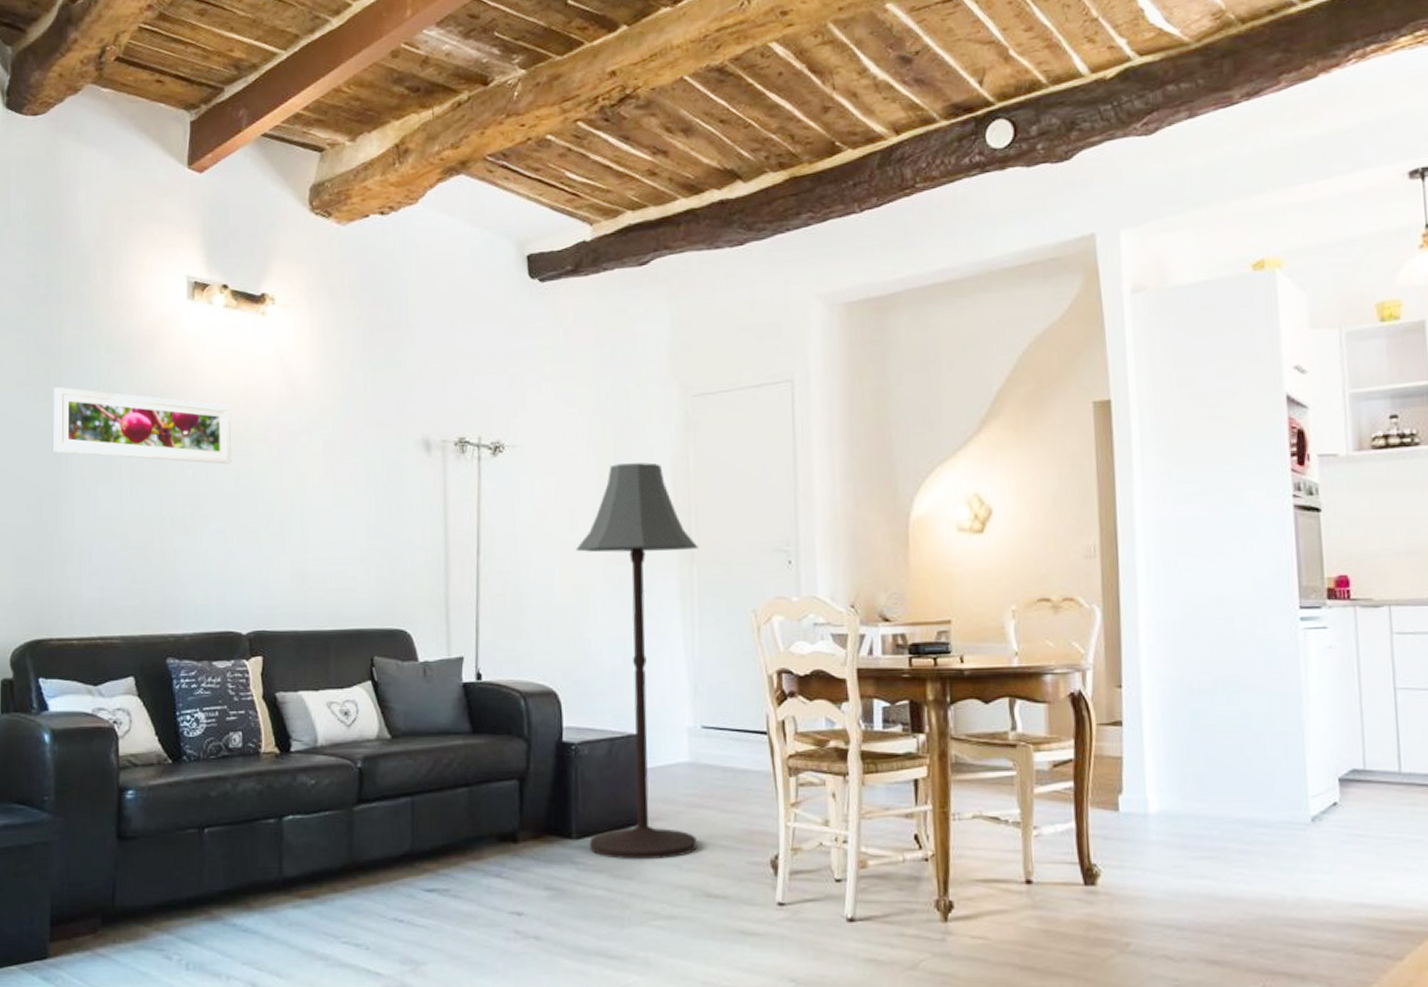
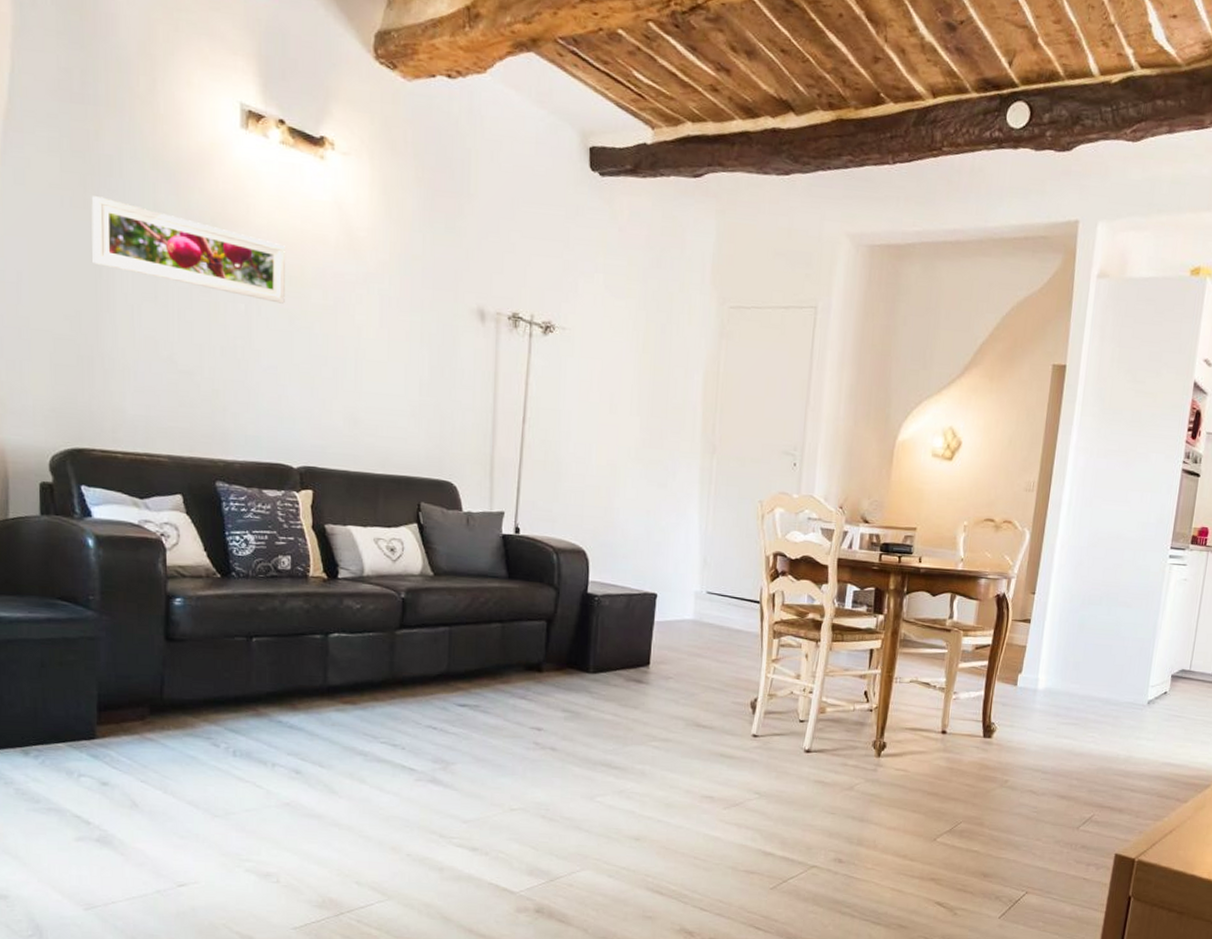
floor lamp: present [575,462,699,859] -> none [603,358,720,695]

